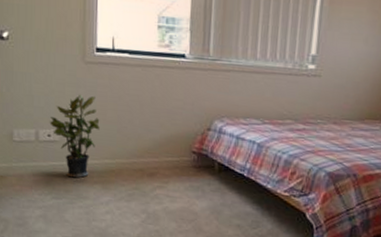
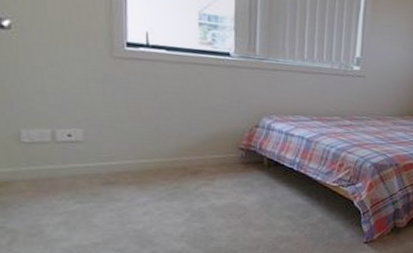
potted plant: present [49,94,100,178] -> none [69,91,133,180]

